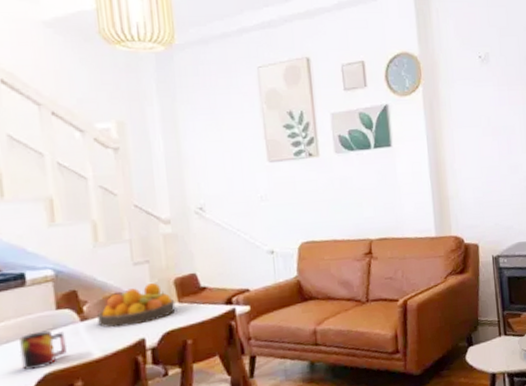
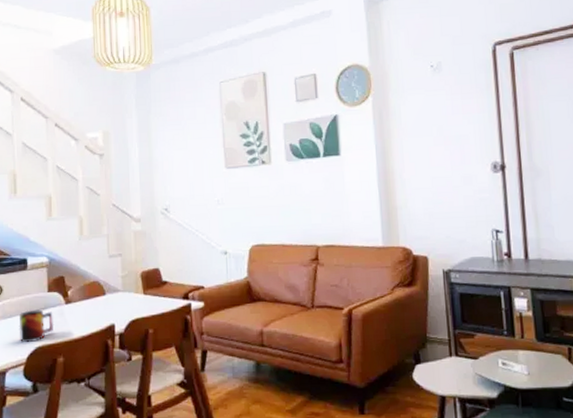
fruit bowl: present [97,283,176,328] -> none [79,275,141,312]

